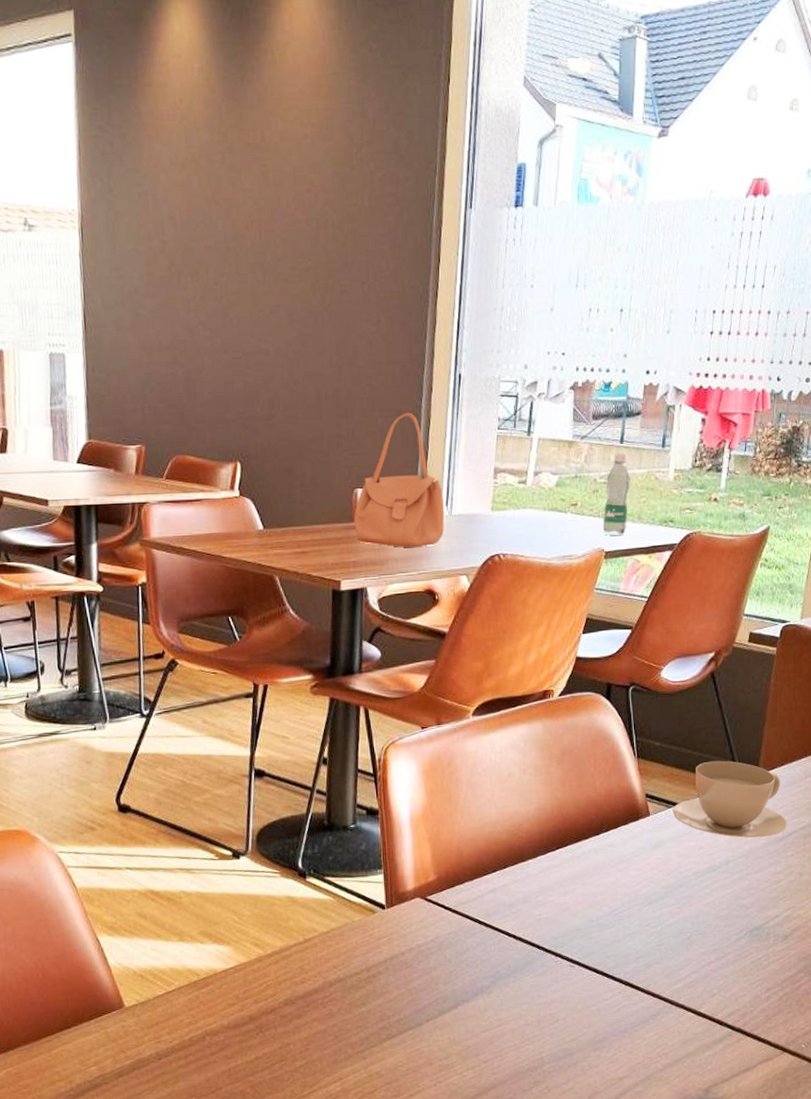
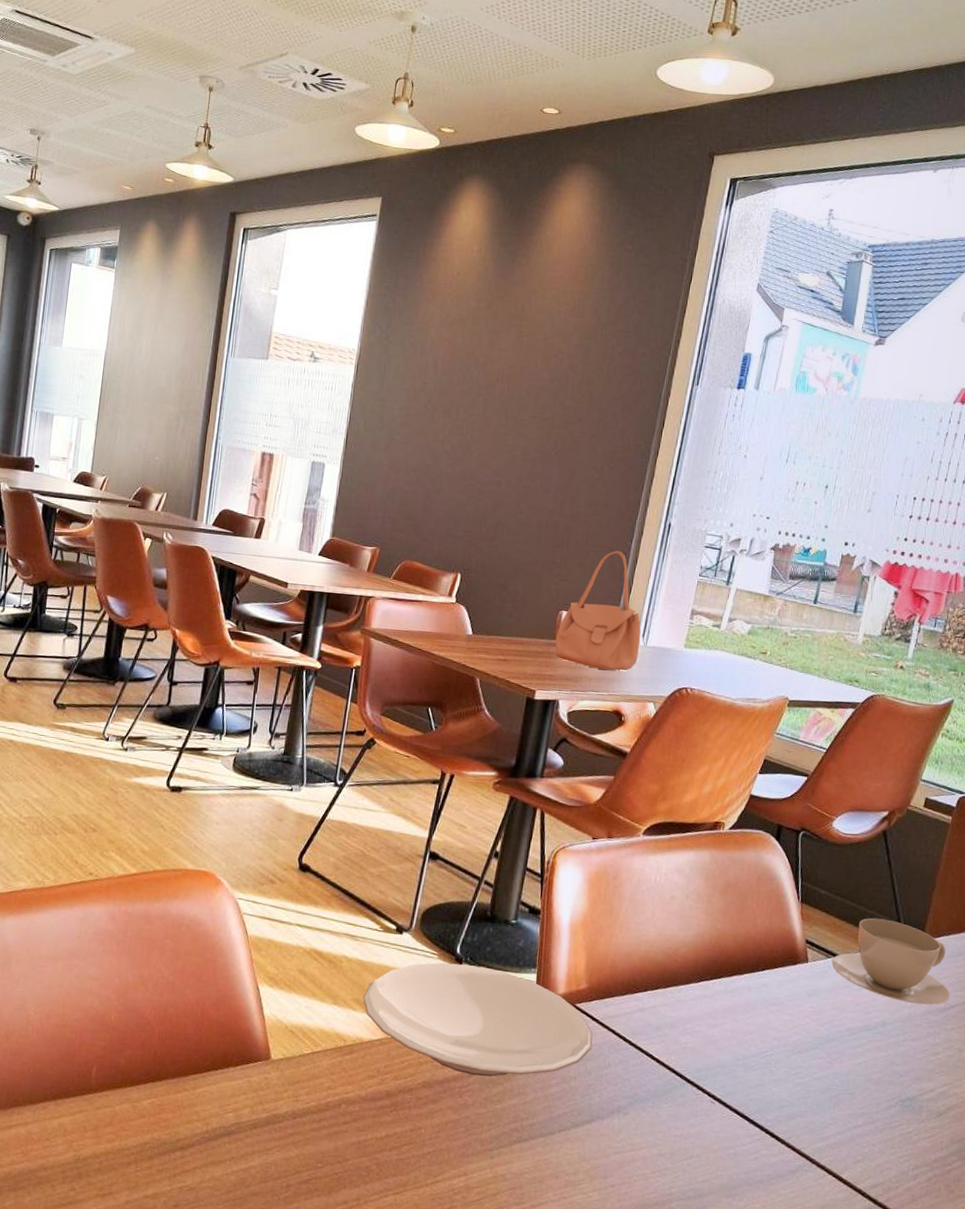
saucer: none [209,877,448,985] -> present [363,962,593,1077]
bottle: present [602,453,630,536] -> none [789,612,820,688]

